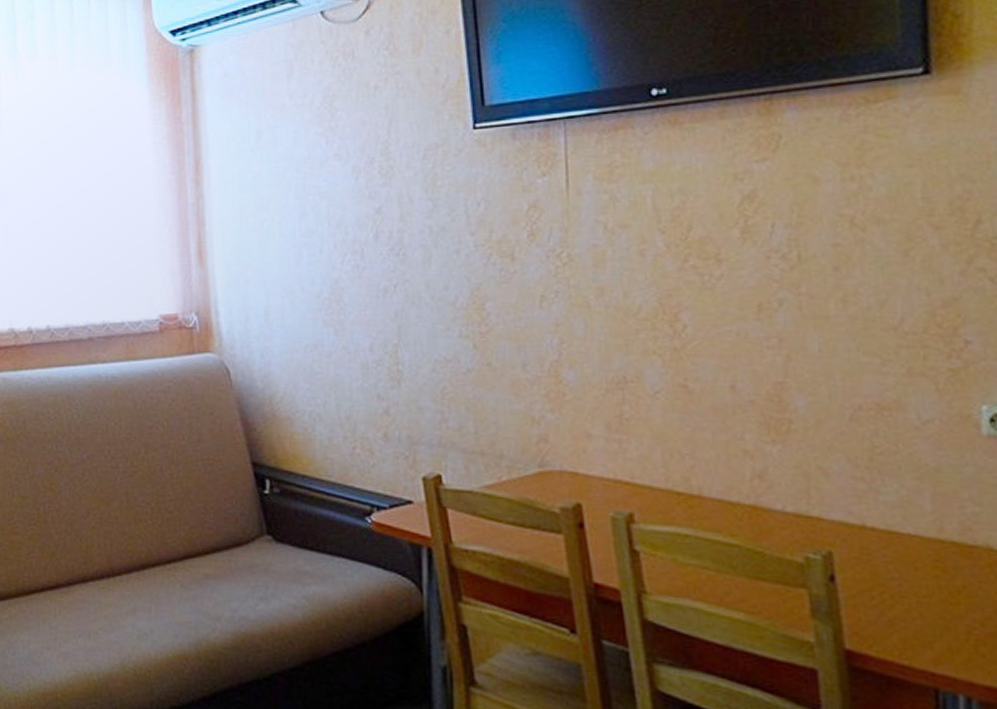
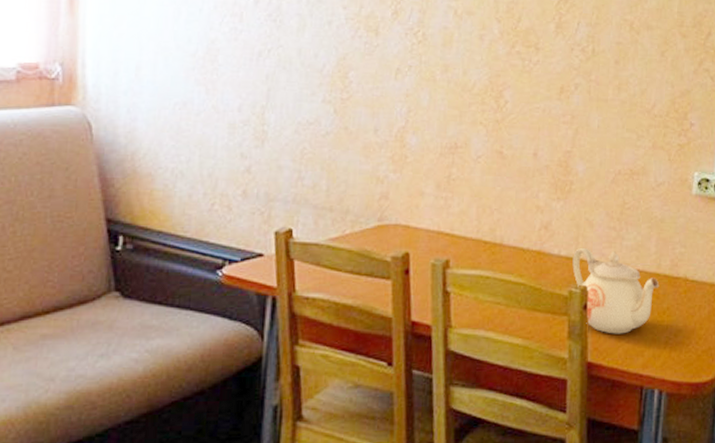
teapot: none [804,502,946,617] -> present [572,247,660,334]

